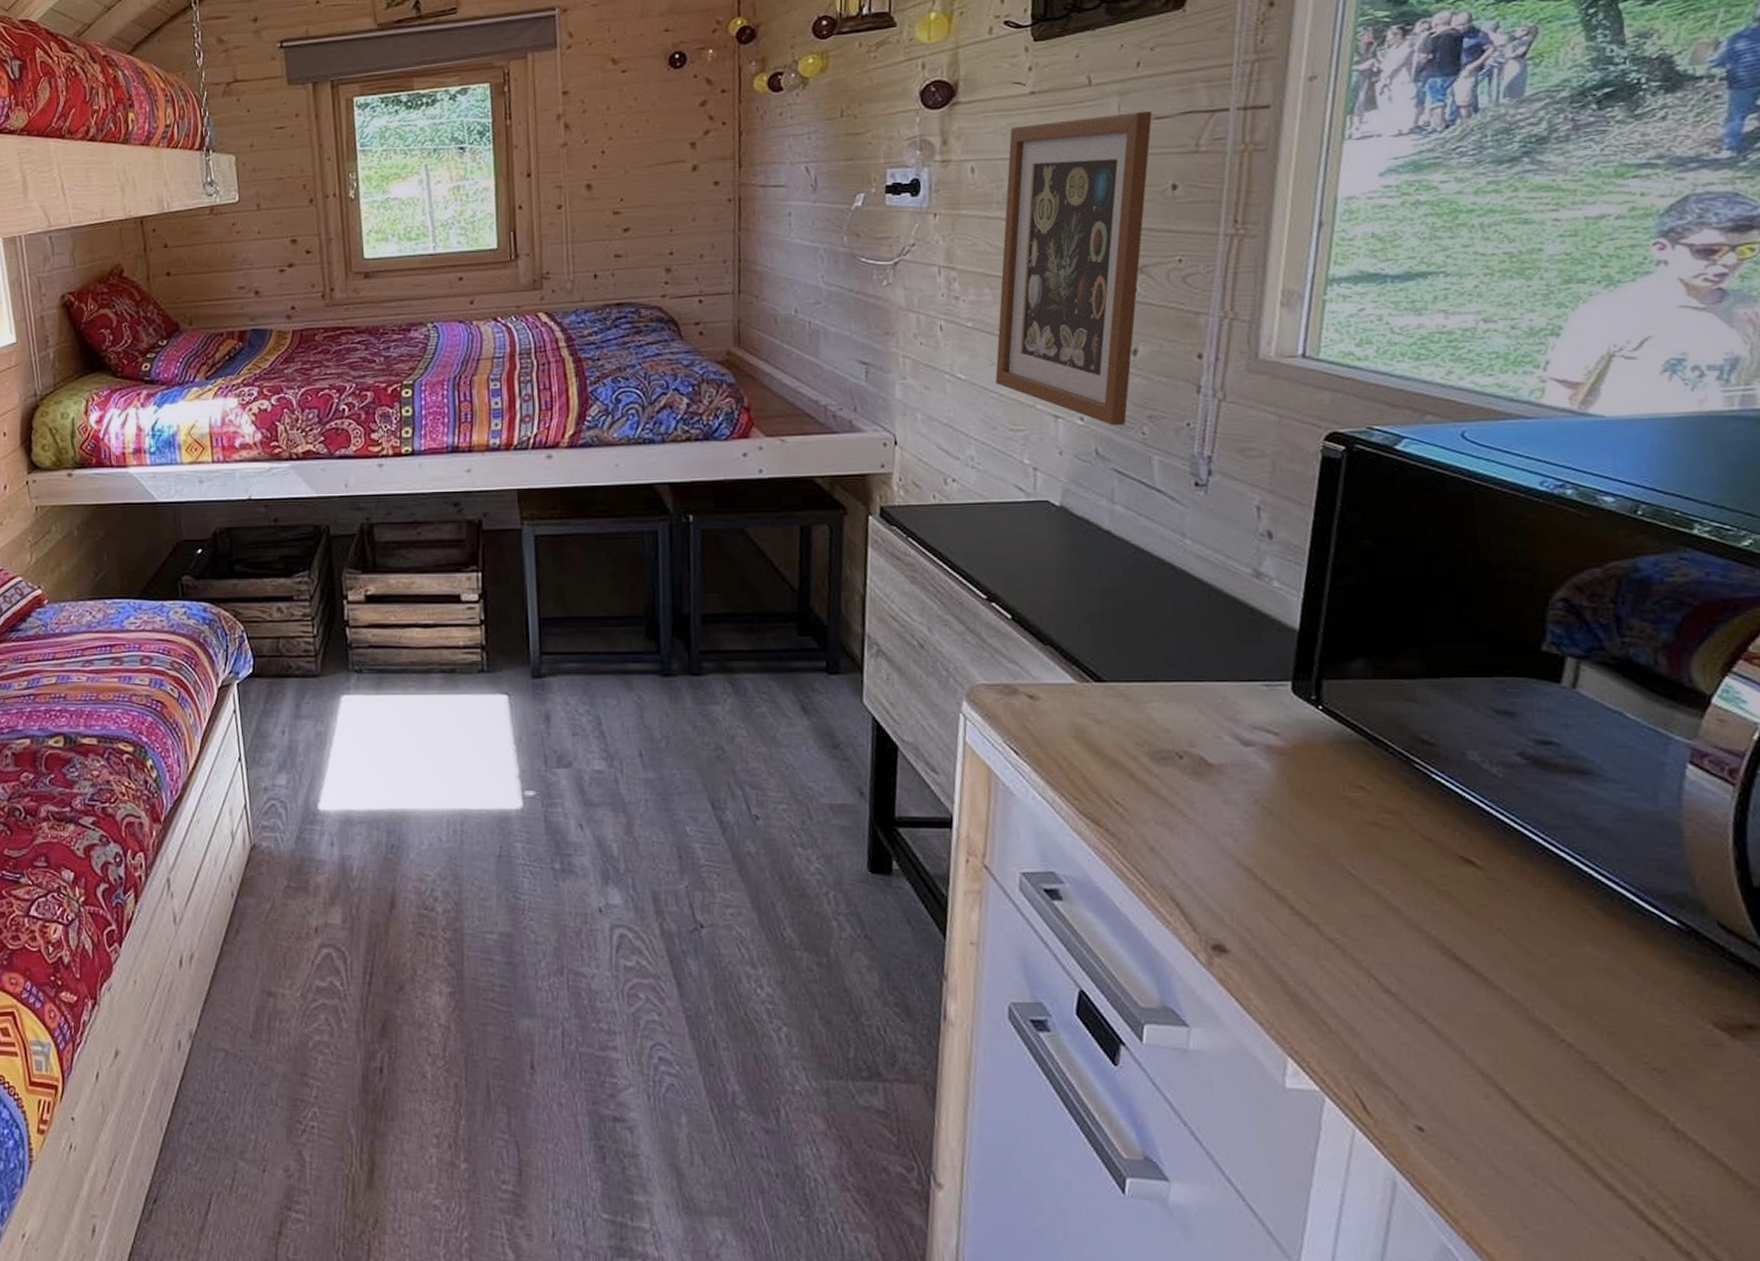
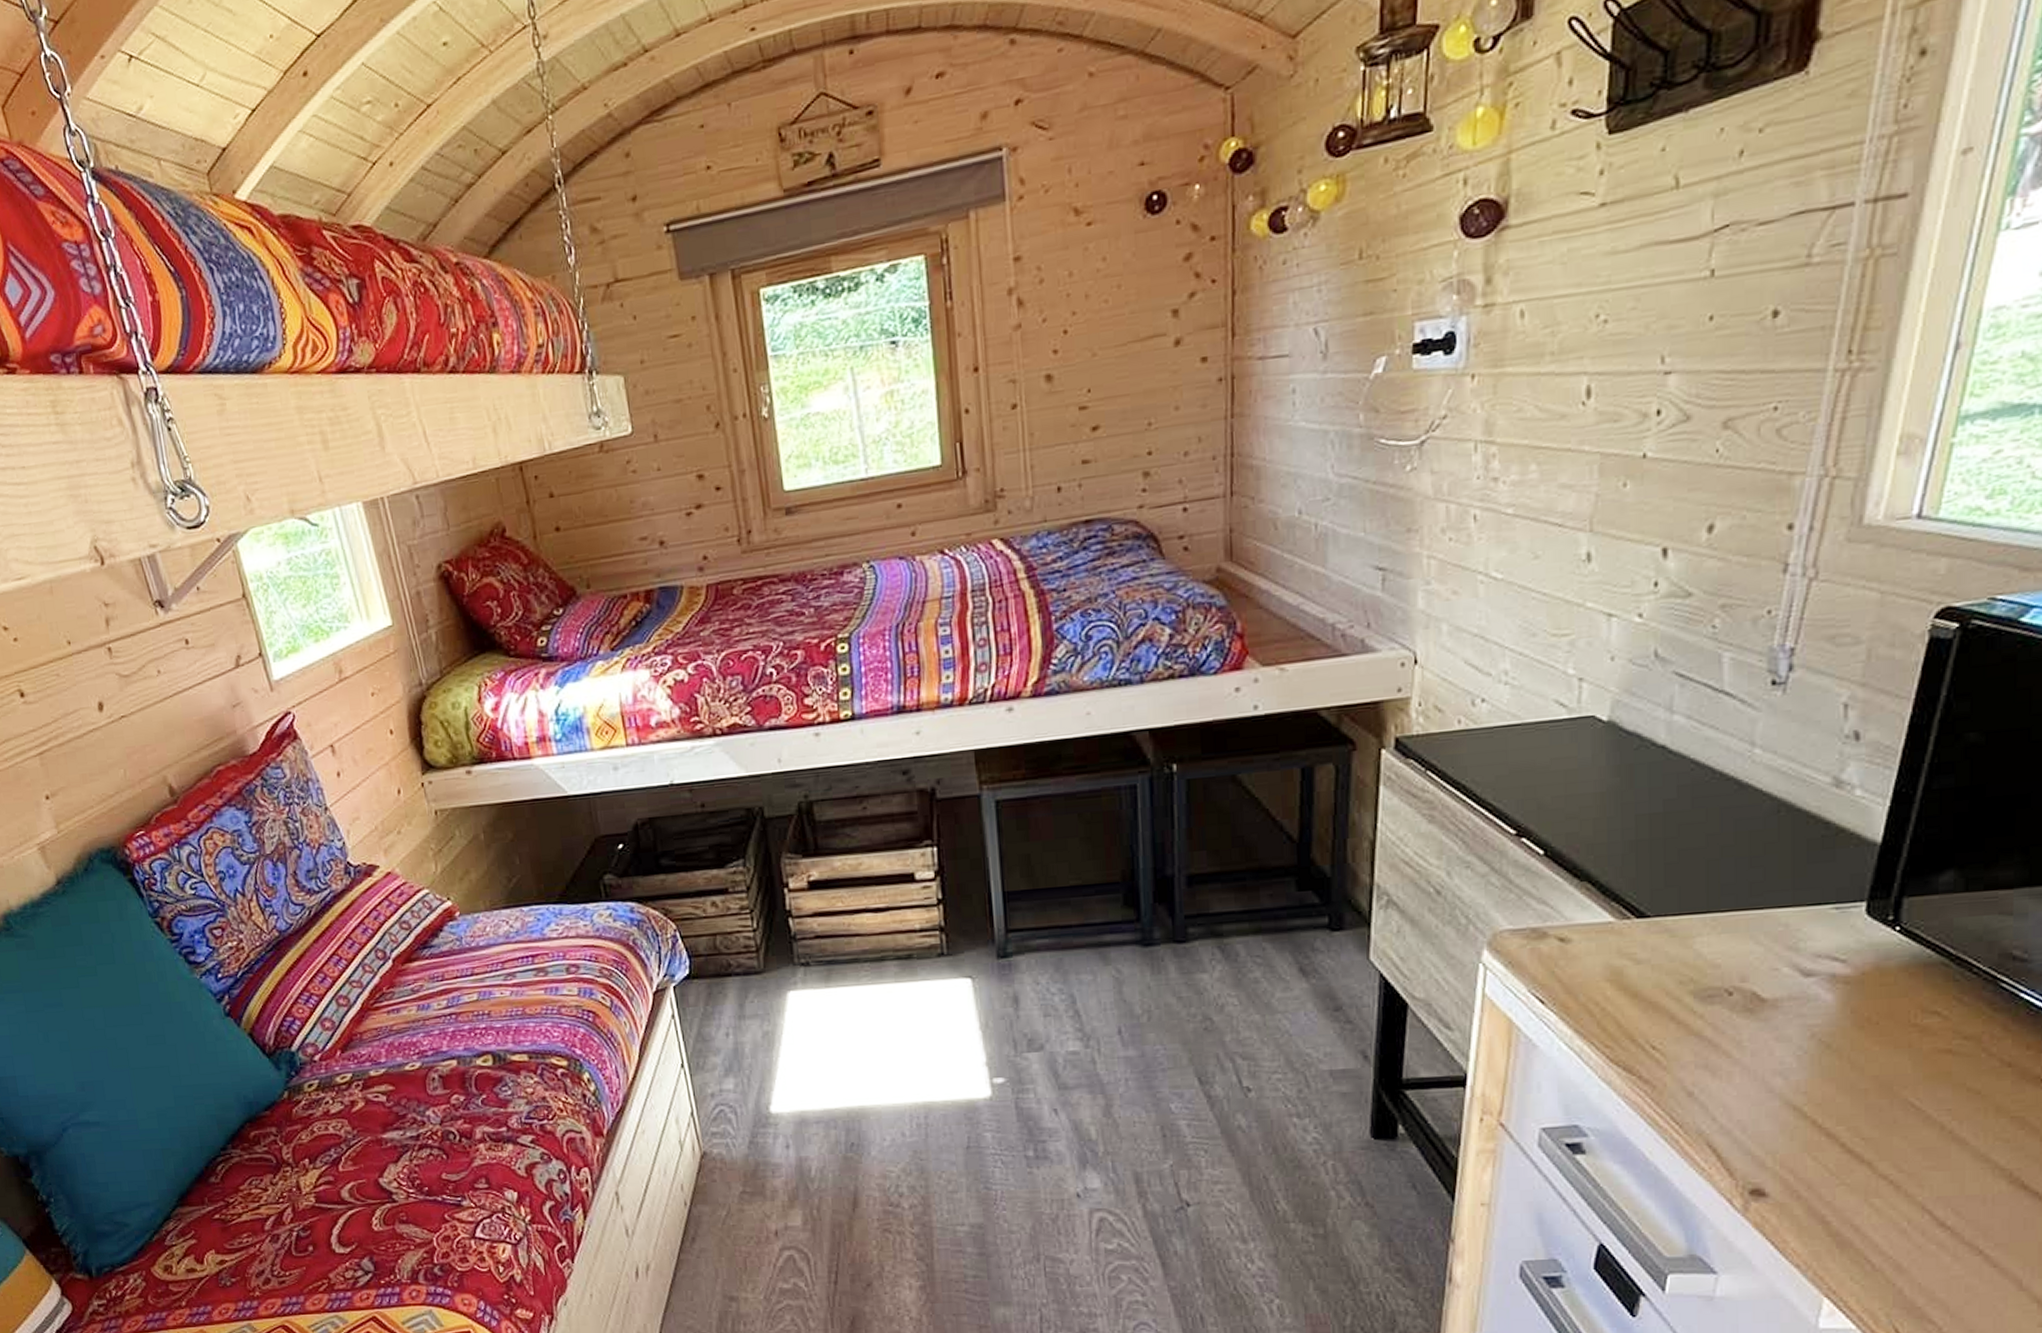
wall art: present [995,111,1152,426] -> none [1538,216,1754,621]

